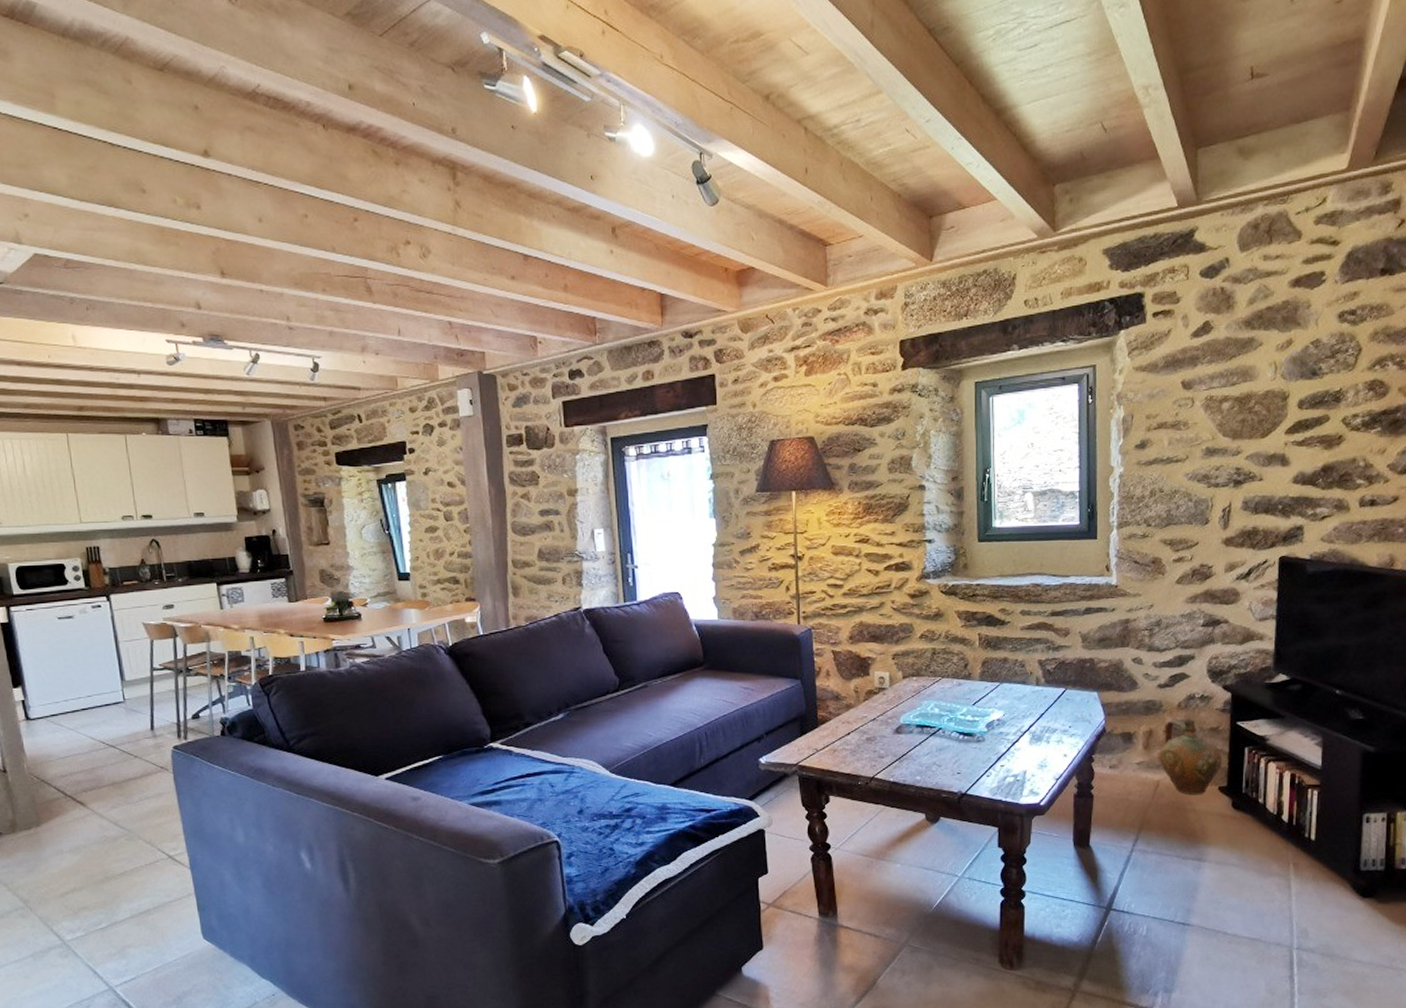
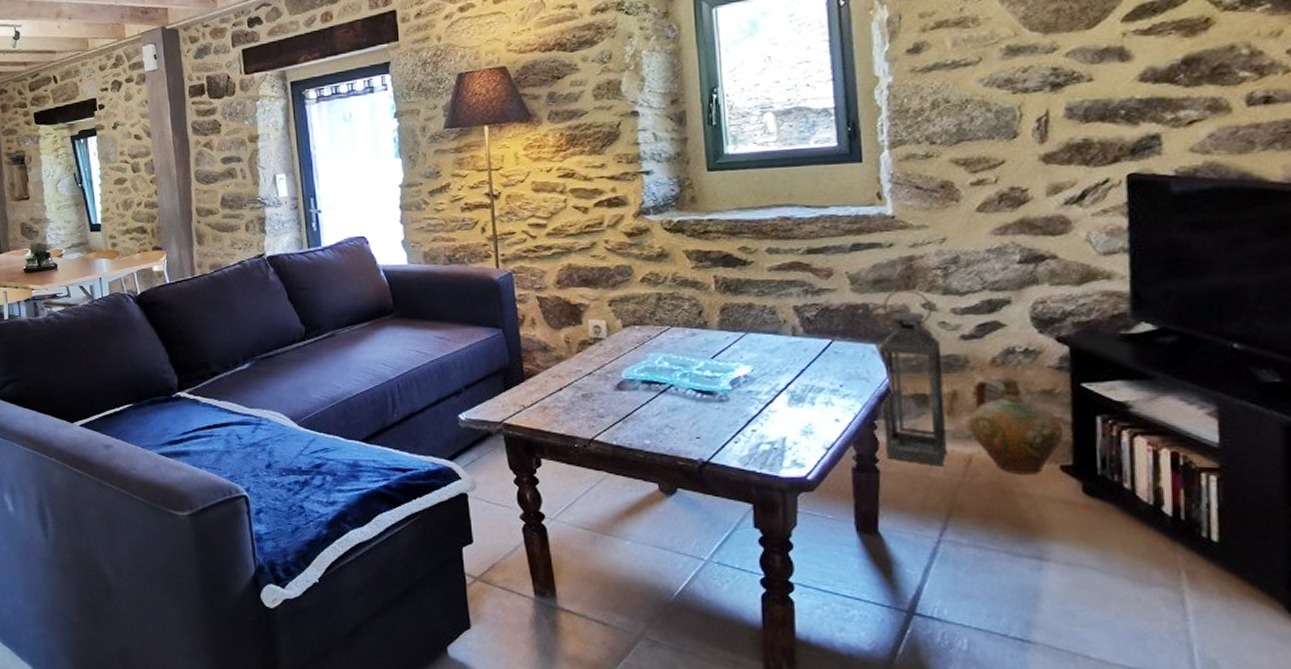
lantern: none [1098,646,1144,791] -> present [878,289,948,467]

